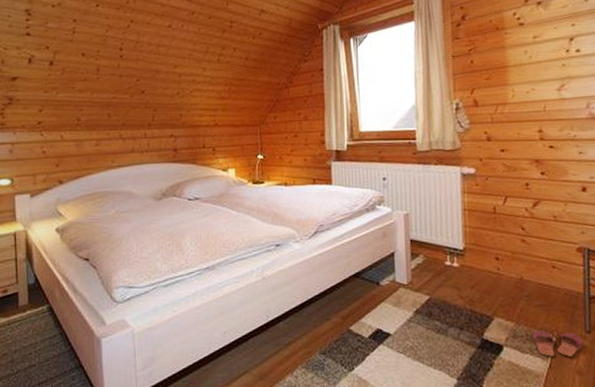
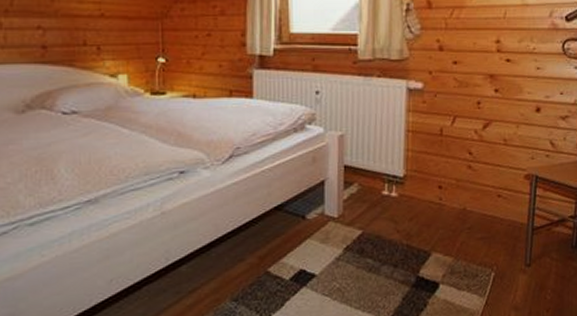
slippers: present [532,330,584,357] -> none [471,265,522,293]

